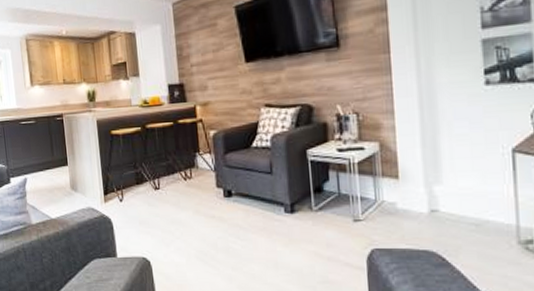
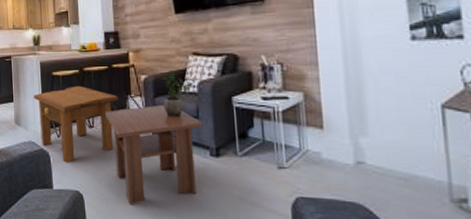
side table: none [91,144,186,229] -> present [34,85,118,163]
coffee table: none [171,161,278,269] -> present [104,104,204,205]
potted plant: none [231,123,266,174] -> present [161,69,193,117]

